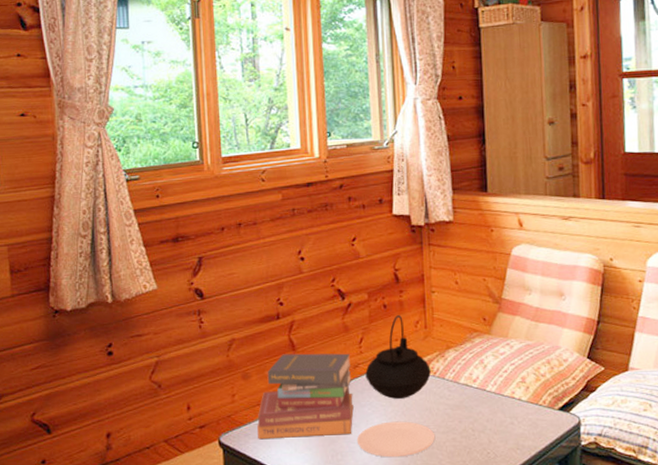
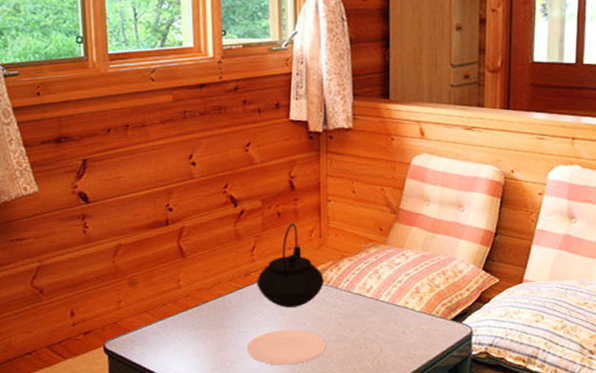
books: present [257,353,354,440] -> none [144,260,244,346]

